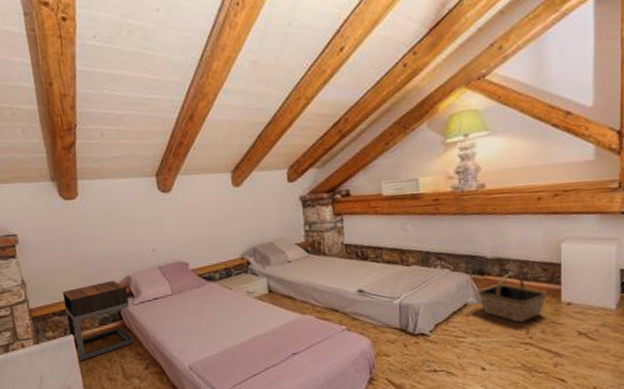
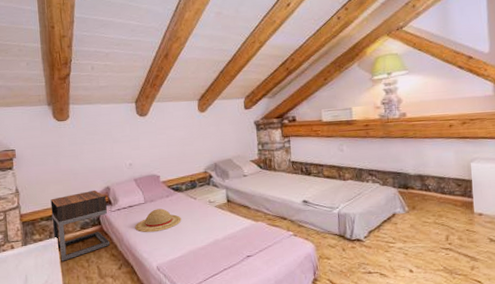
straw hat: none [162,300,216,328] -> present [135,208,182,232]
basket: present [477,273,548,323] -> none [403,187,462,230]

